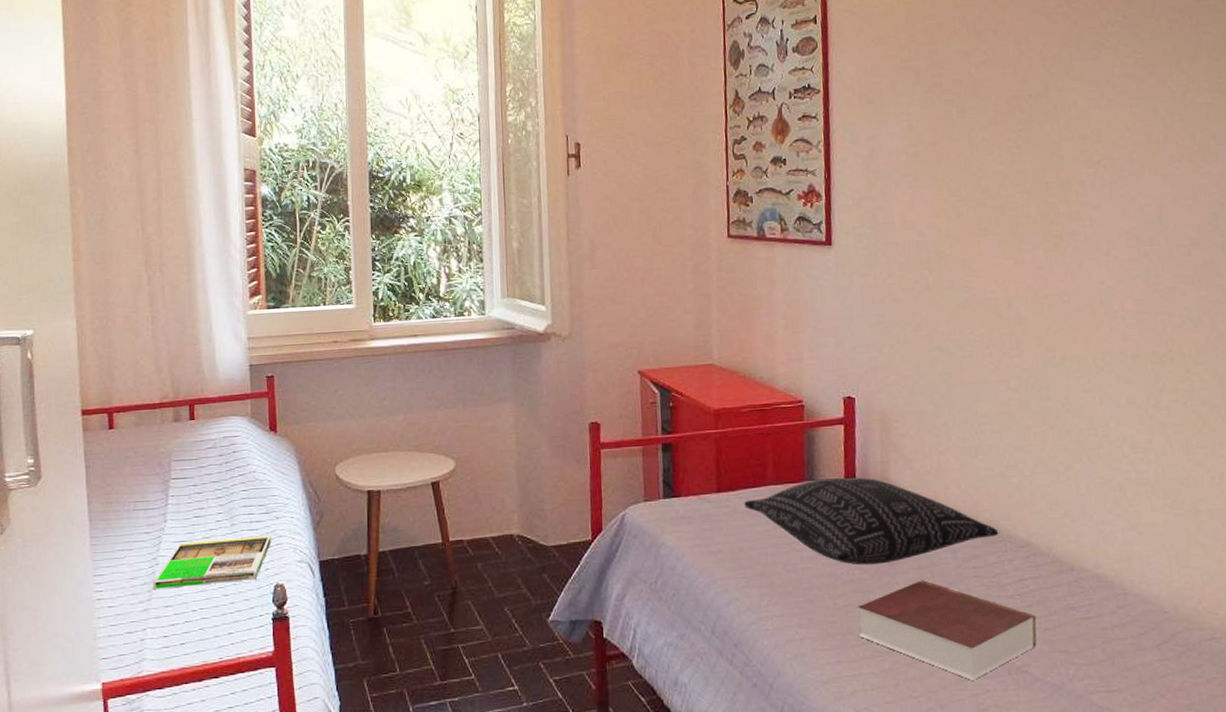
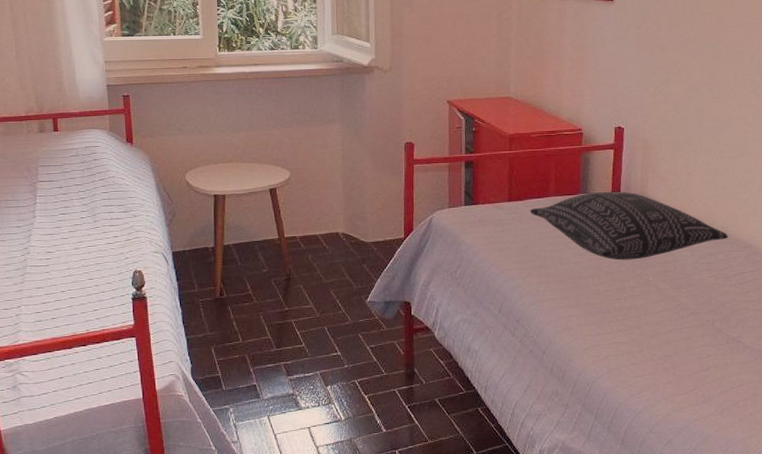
magazine: present [153,535,272,589] -> none [25,230,130,274]
book: present [858,580,1037,680] -> none [614,272,751,348]

